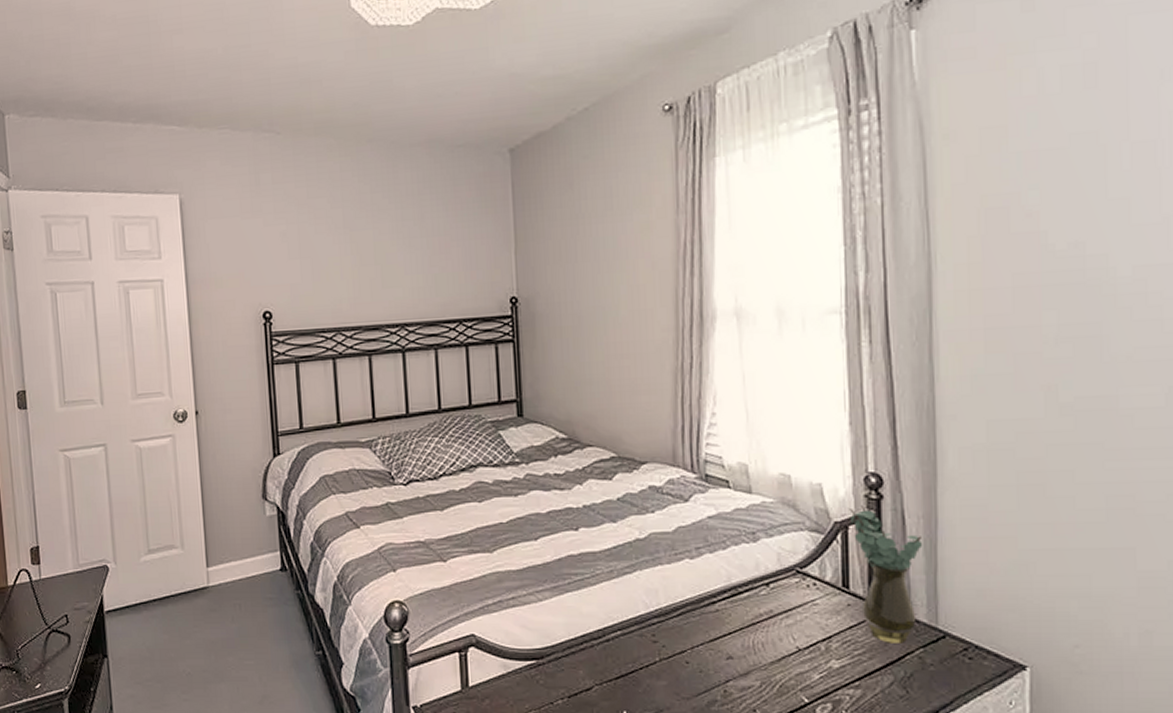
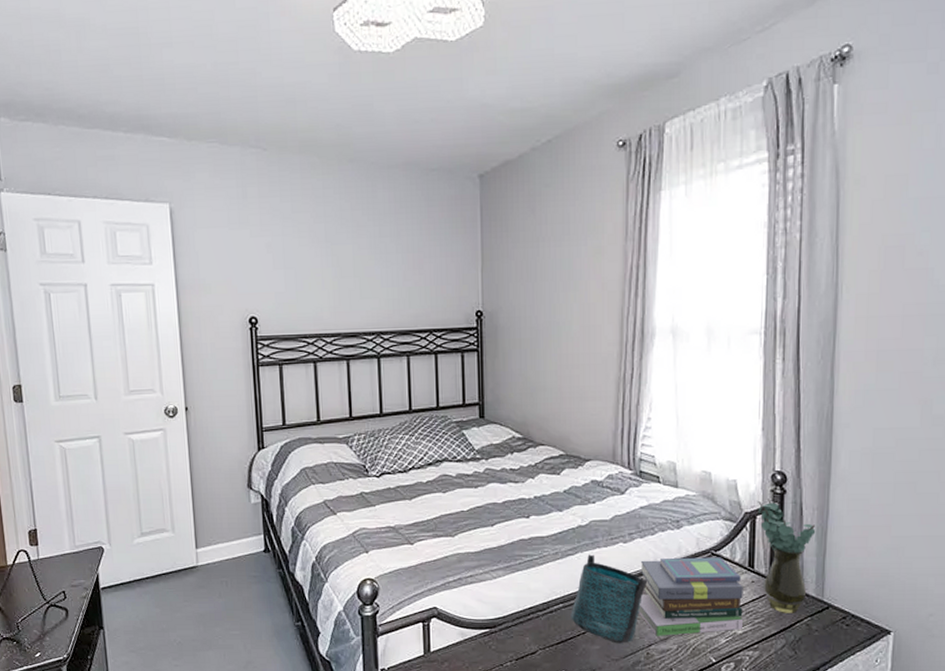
storage basket: none [631,572,721,679] -> present [570,554,648,644]
books: none [711,575,839,670] -> present [638,557,743,636]

